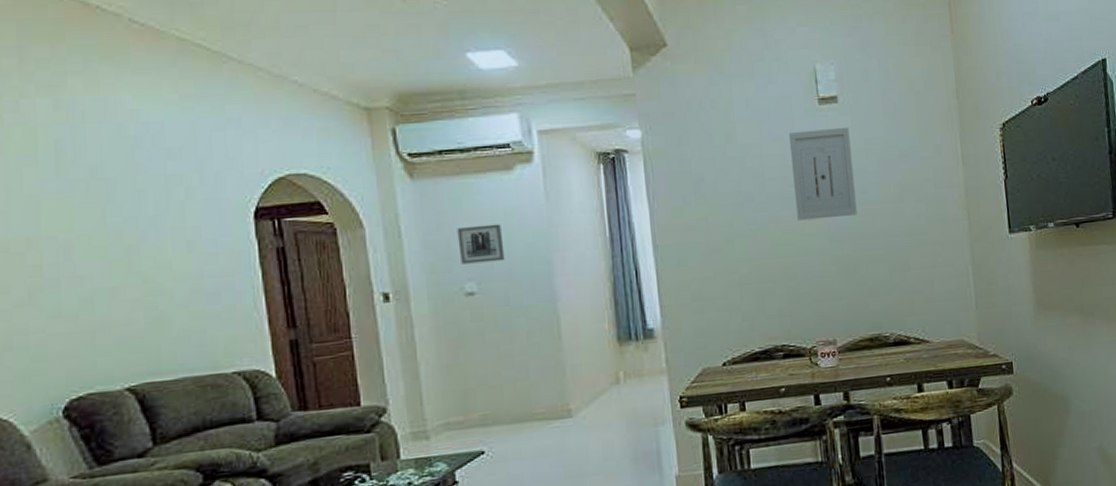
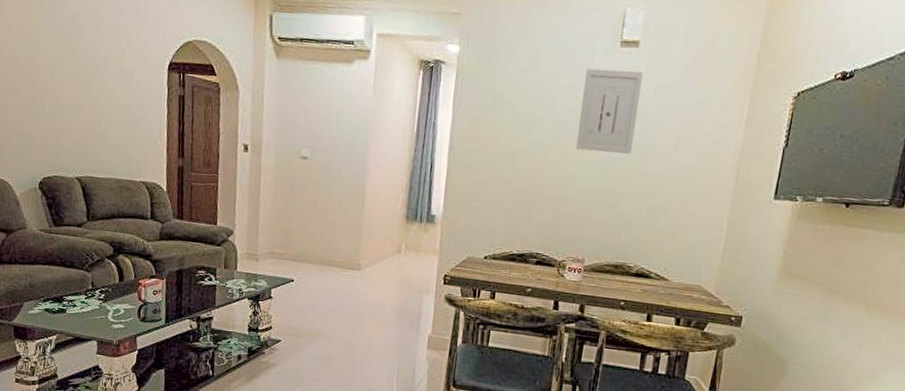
wall art: present [457,224,505,264] -> none [302,104,336,137]

